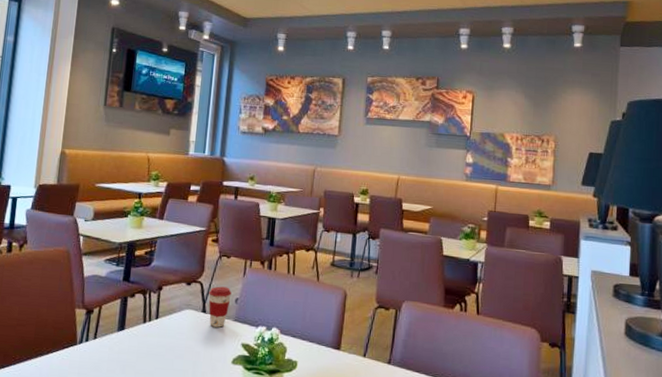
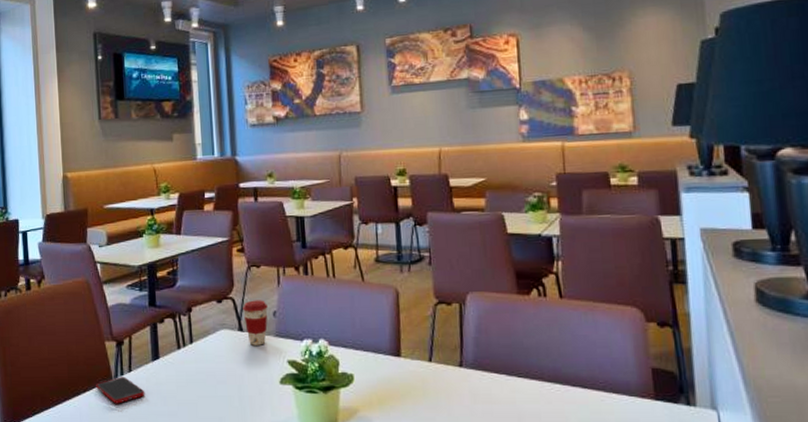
cell phone: none [60,342,106,368] -> present [96,377,145,404]

